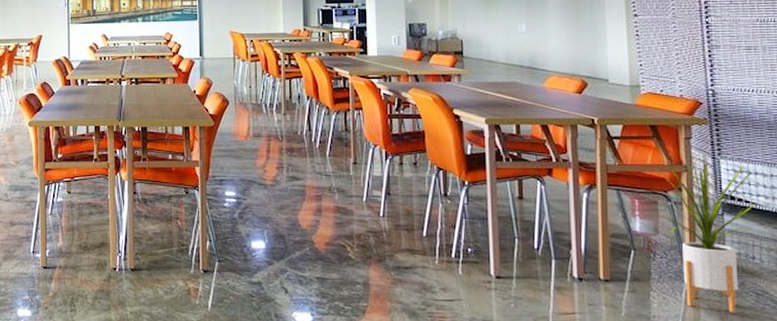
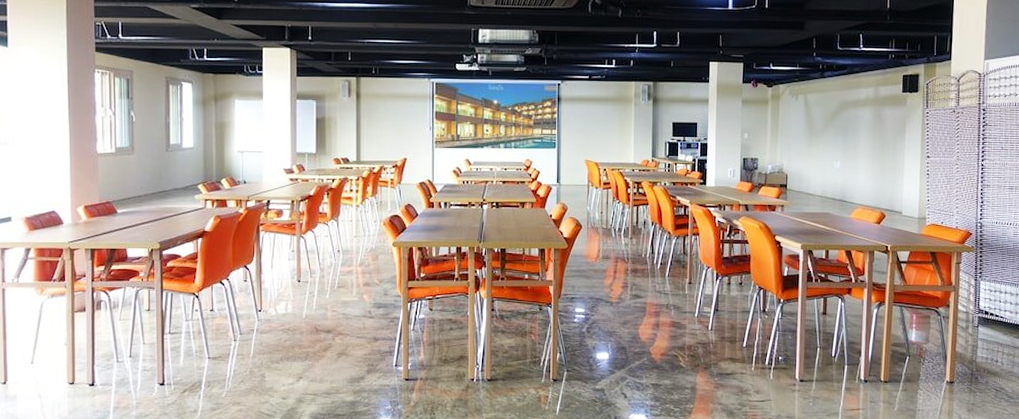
house plant: present [651,152,767,314] -> none [926,274,1009,406]

